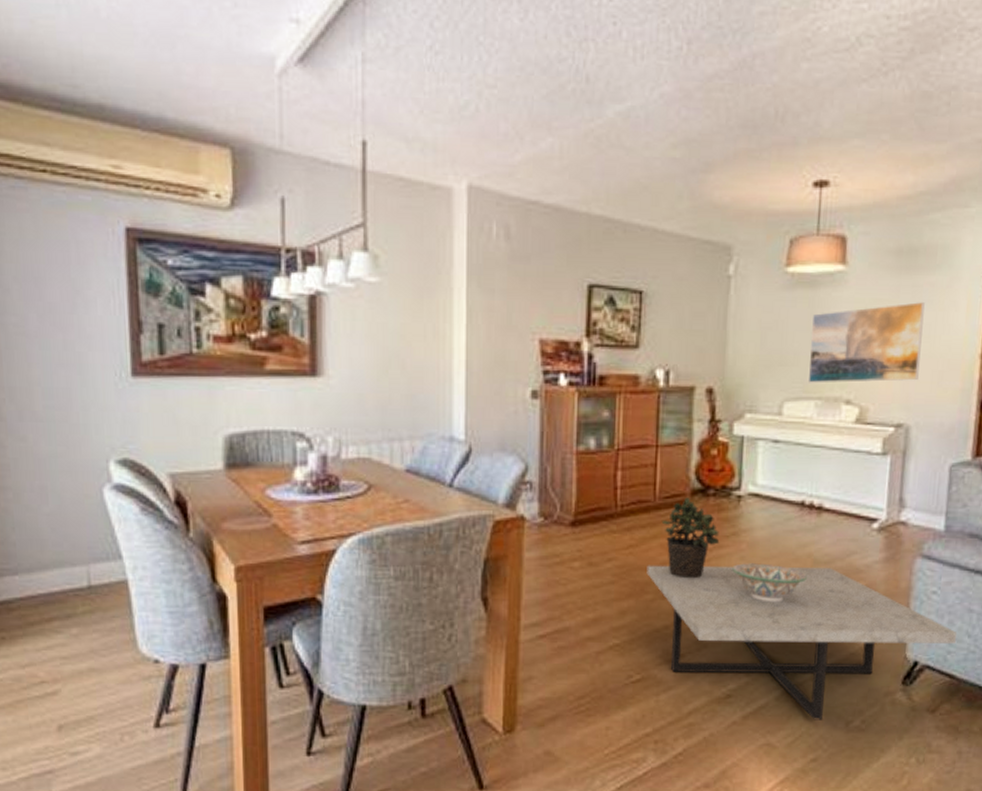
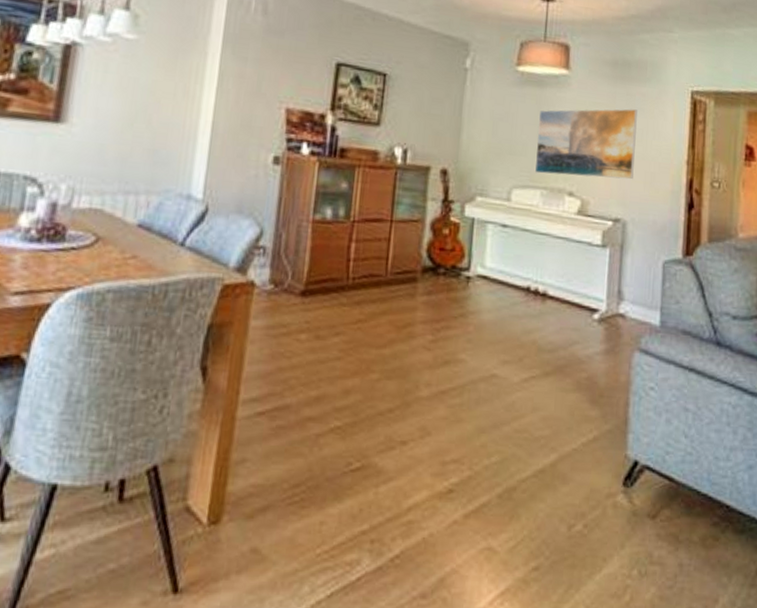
coffee table: present [647,565,958,720] -> none [374,342,675,523]
potted plant: present [661,498,720,579] -> none [391,275,448,360]
decorative bowl: present [732,563,807,603] -> none [459,346,531,390]

